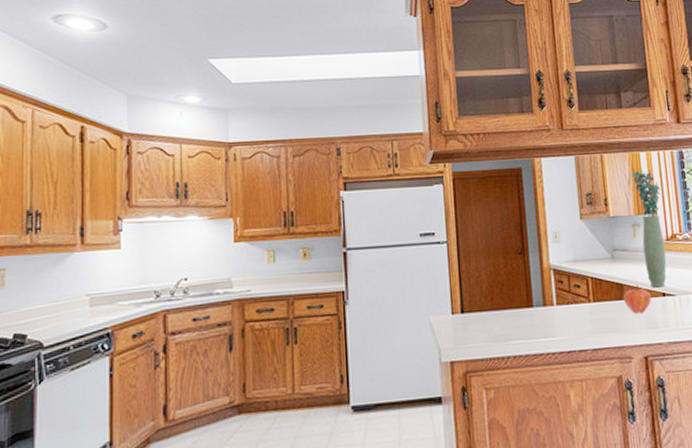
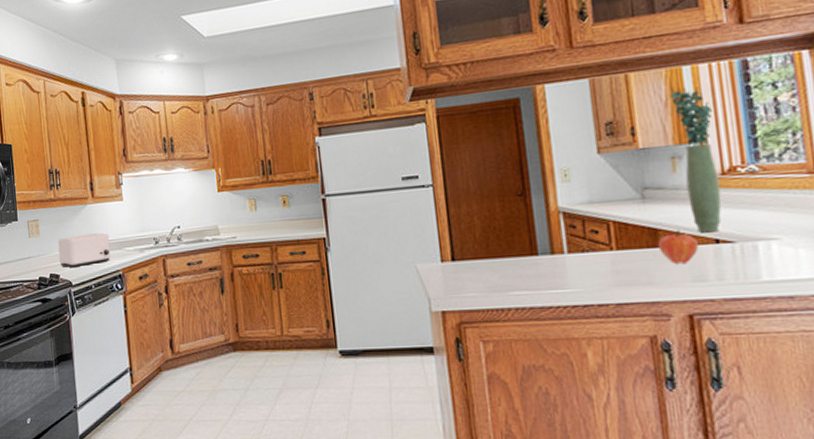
toaster: none [29,285,98,326] -> present [58,233,111,268]

